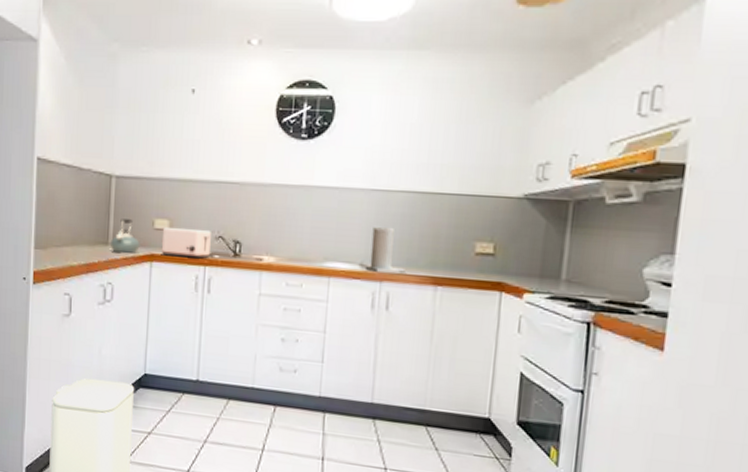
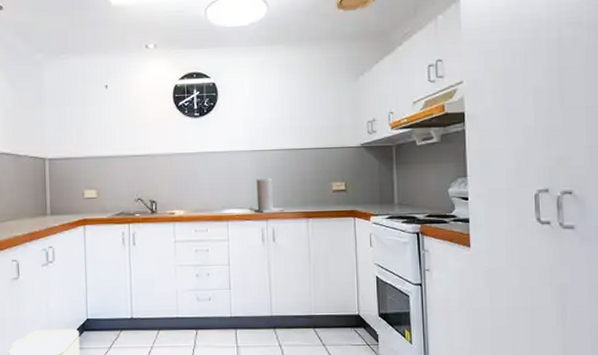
kettle: present [109,219,141,254] -> none [48,193,75,222]
toaster: present [161,227,211,259] -> none [91,195,132,219]

